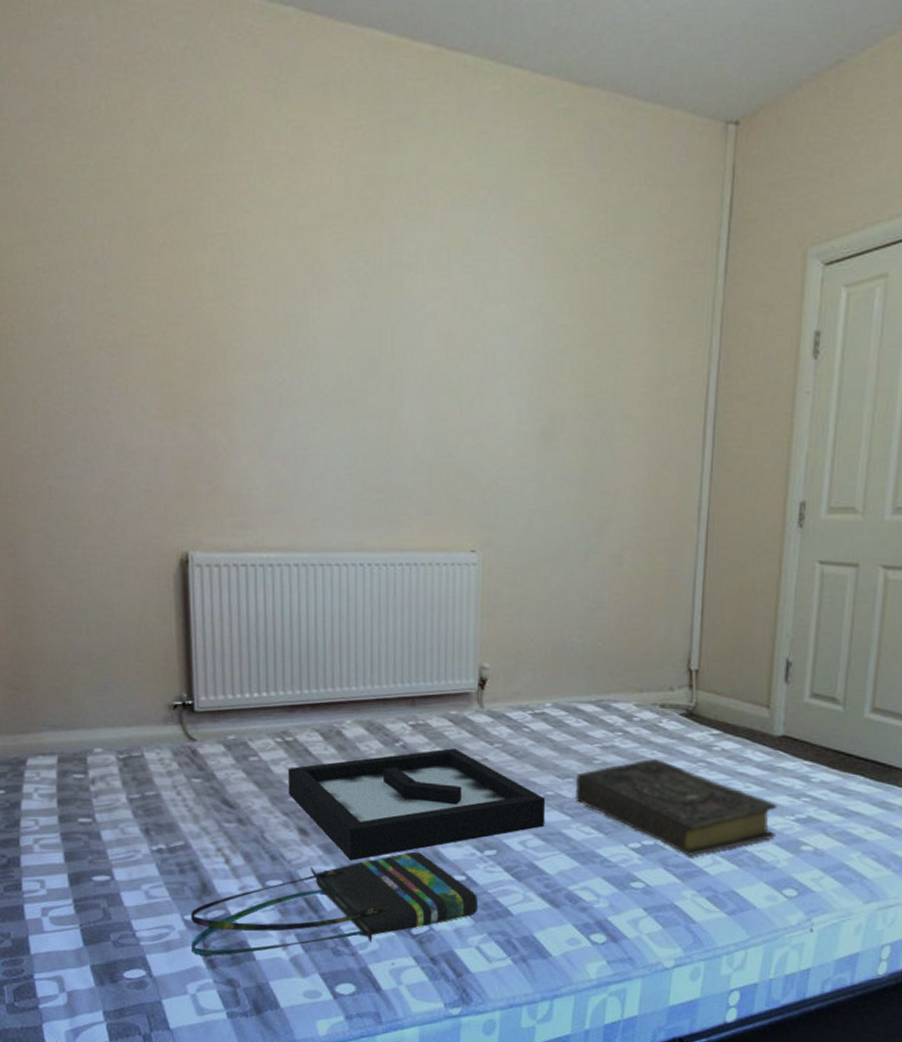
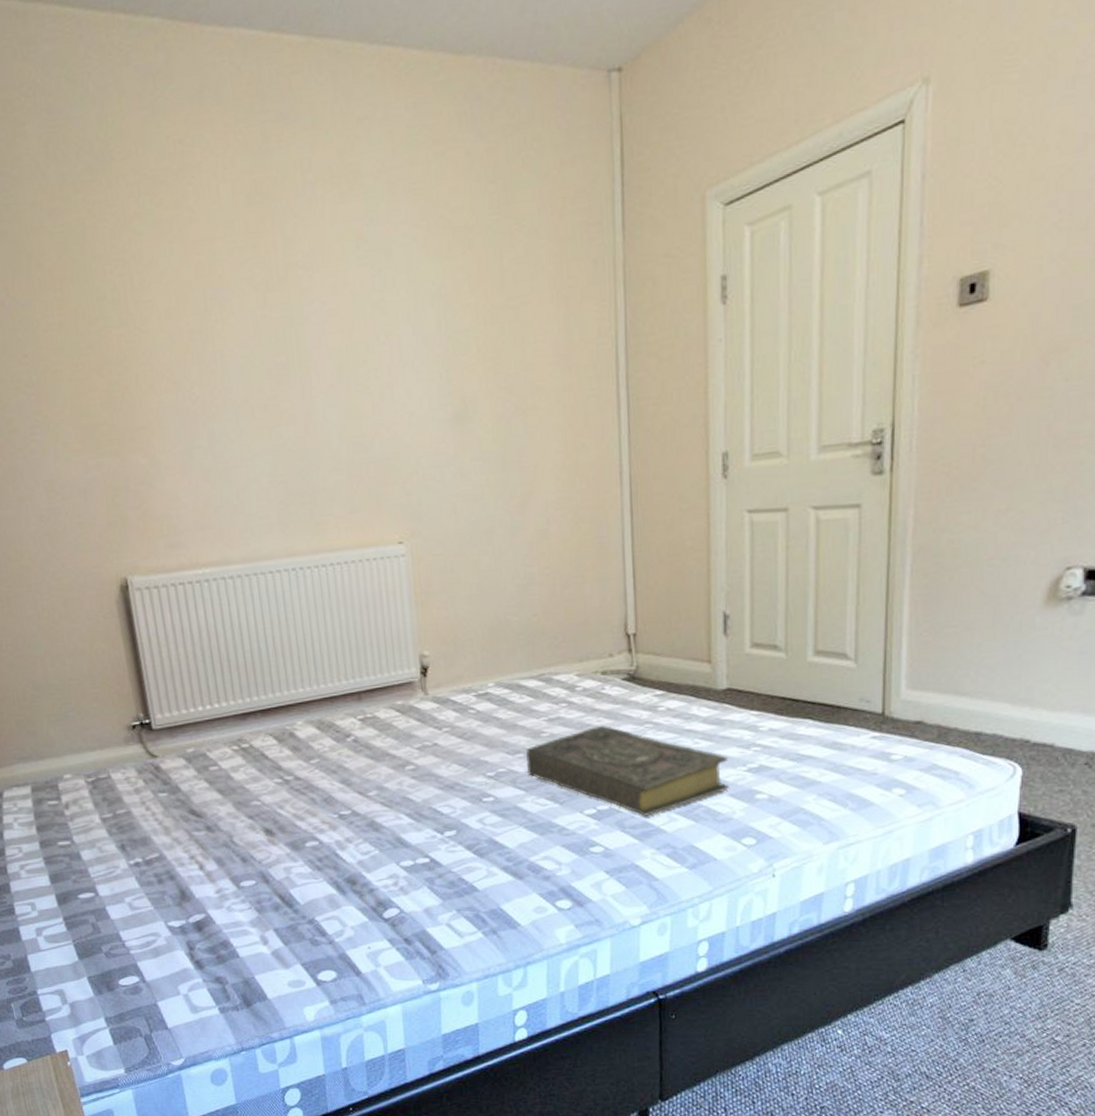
tote bag: present [191,851,478,956] -> none [173,839,444,958]
decorative tray: present [288,748,546,861] -> none [247,737,500,855]

